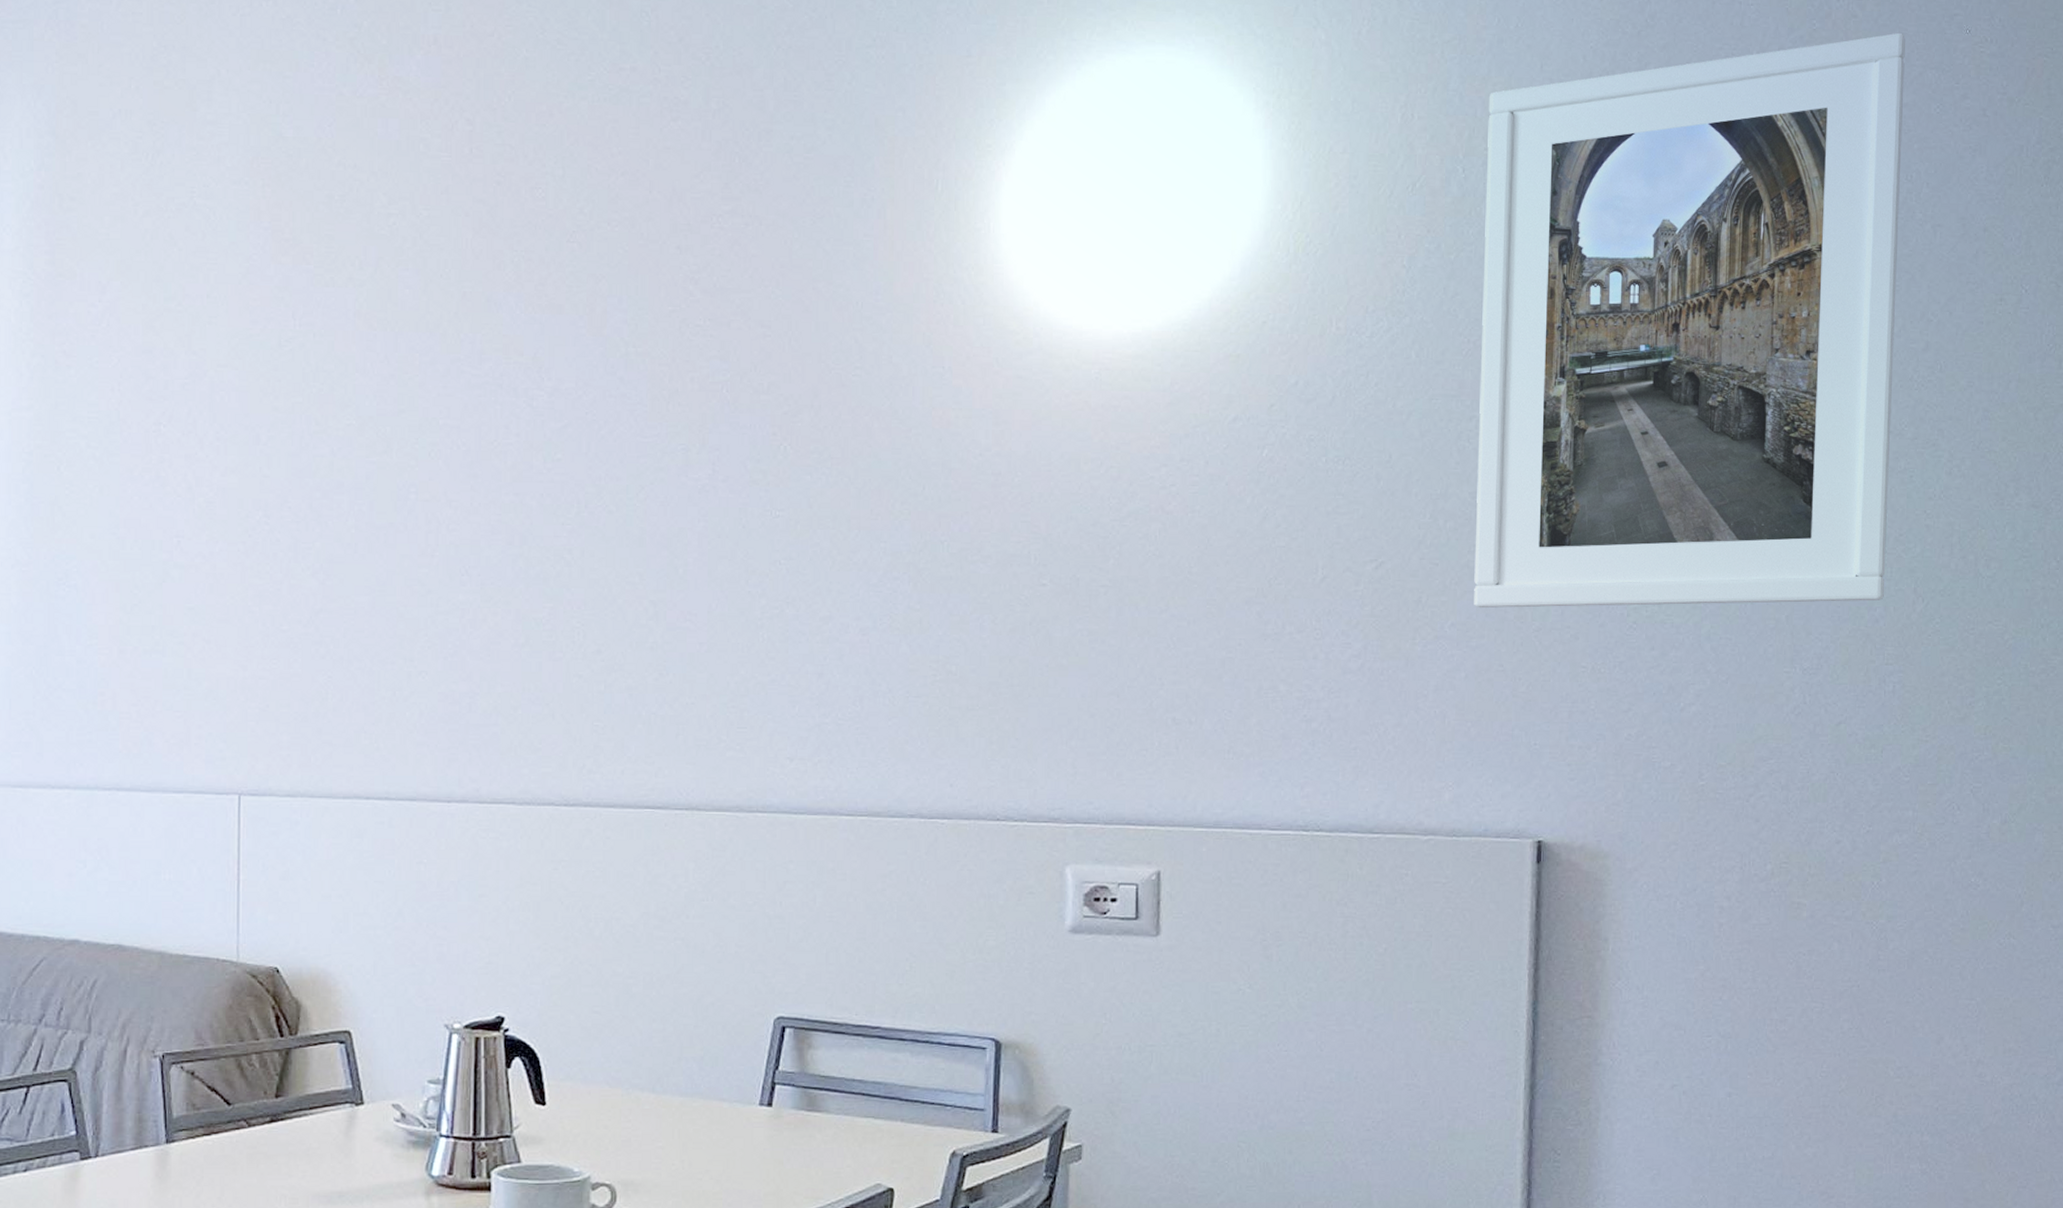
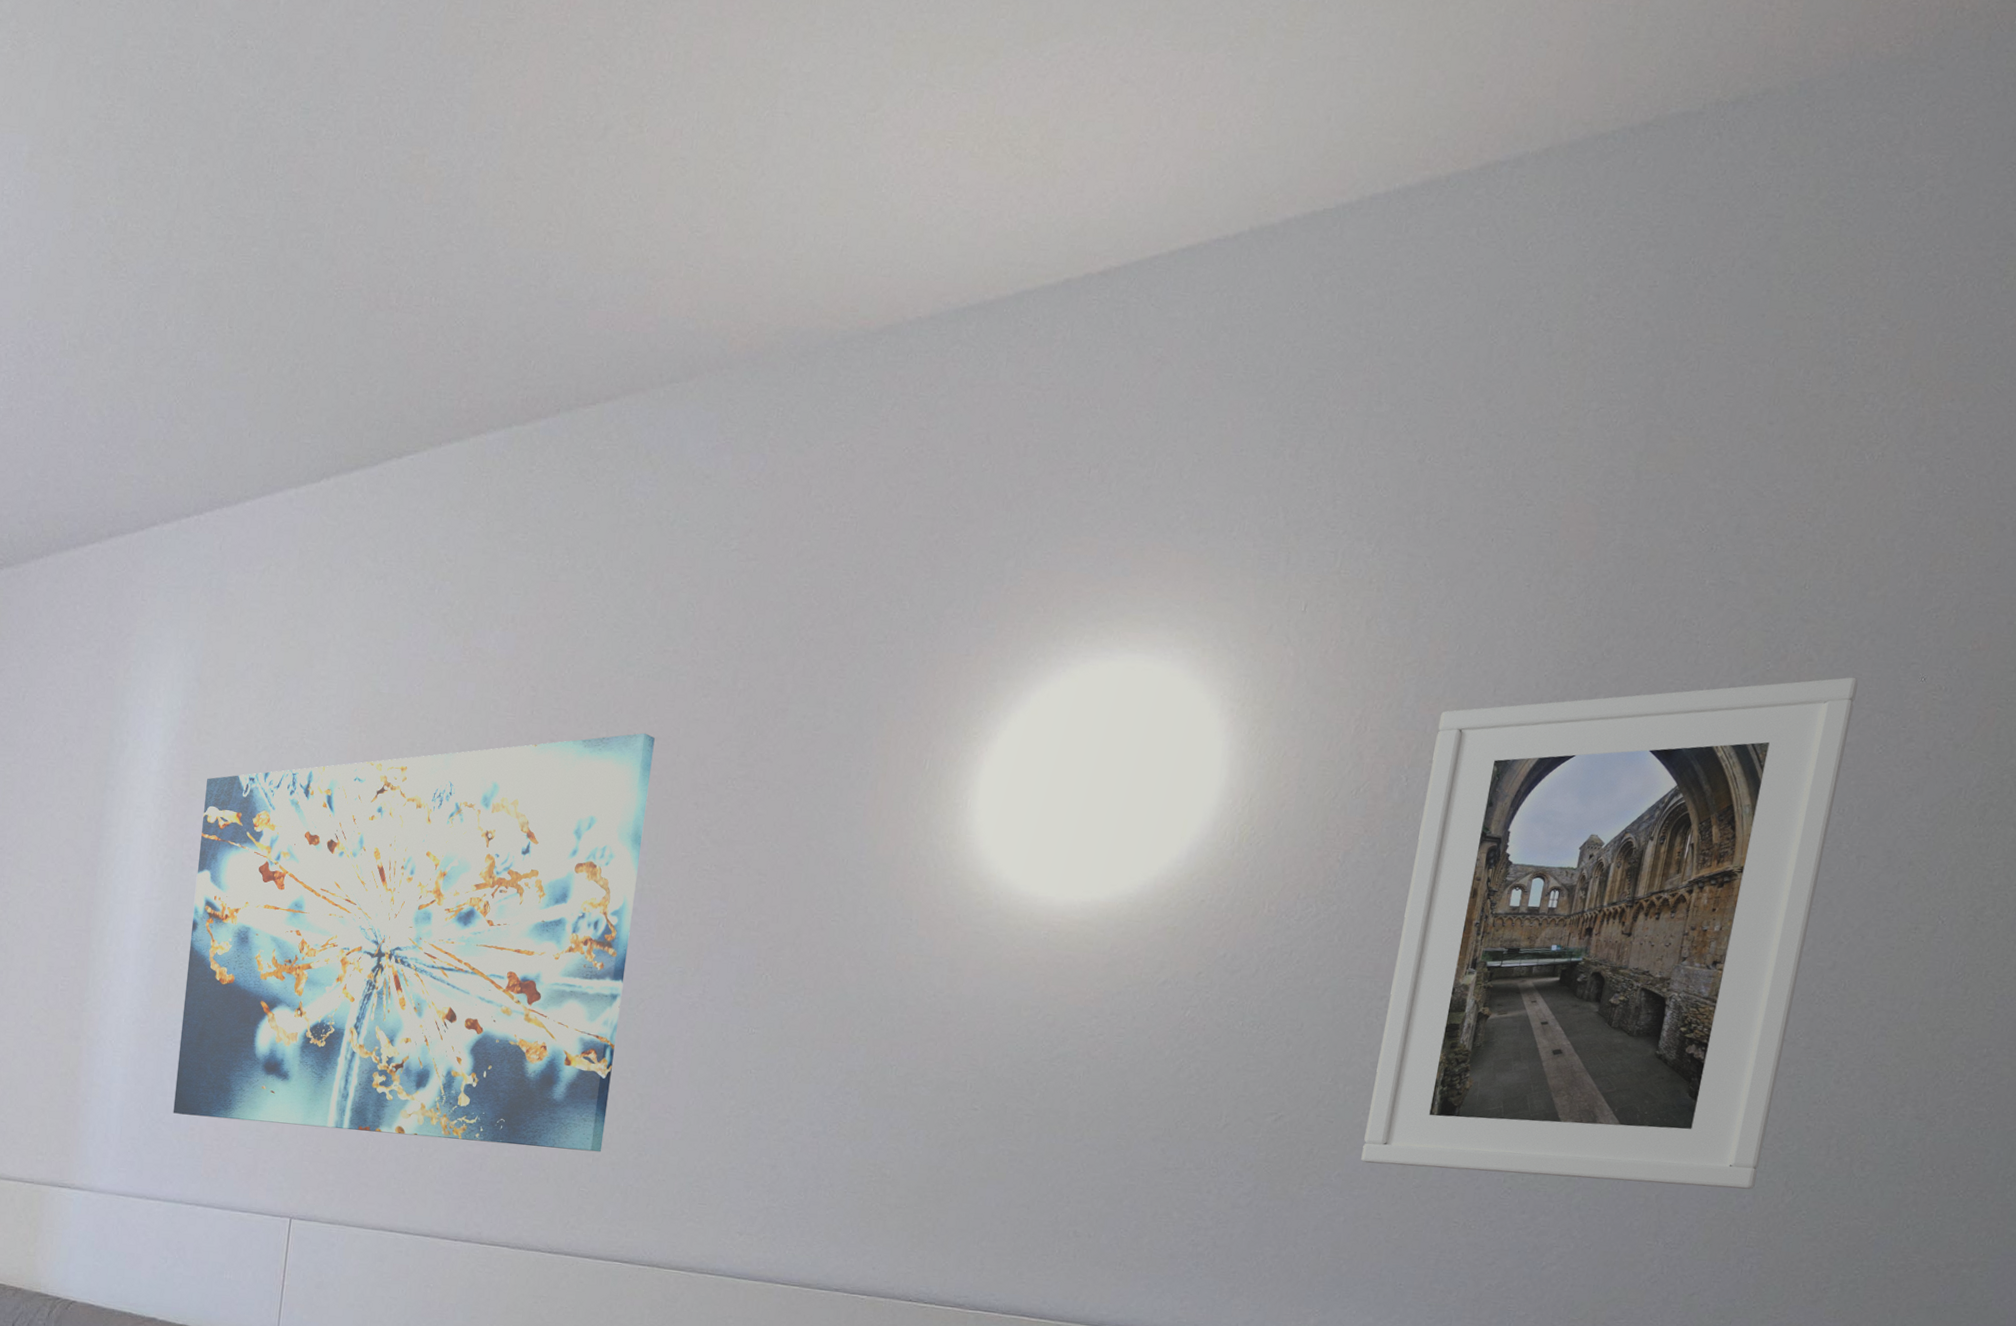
wall art: none [75,167,621,678] -> present [173,732,655,1152]

